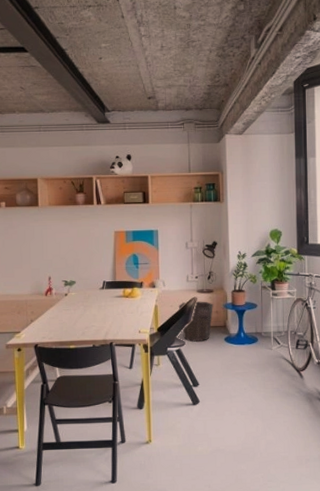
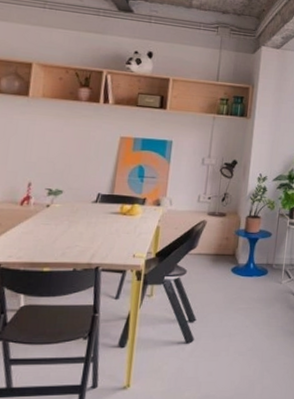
waste bin: present [178,301,213,342] -> none [184,224,224,271]

